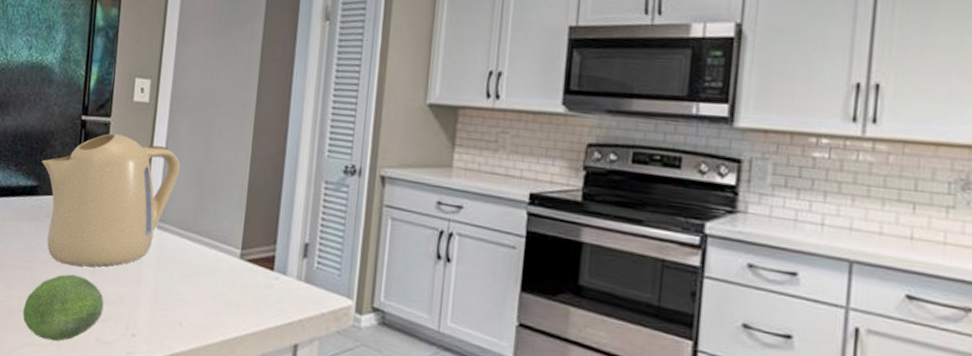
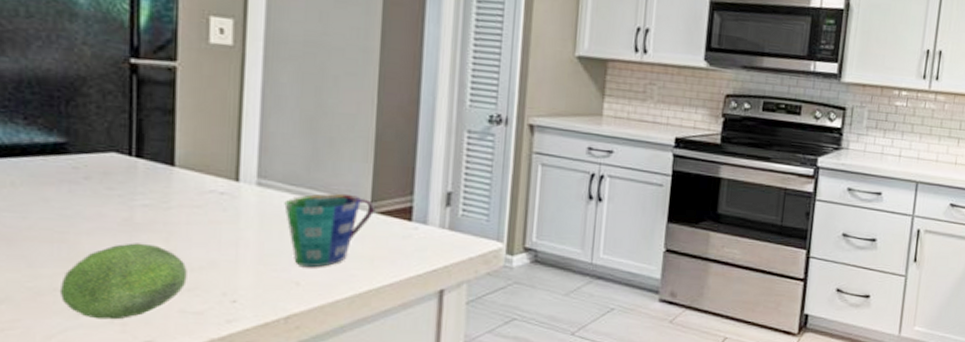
kettle: present [41,133,181,267] -> none [69,80,285,233]
cup: none [175,239,245,310] -> present [284,193,376,267]

